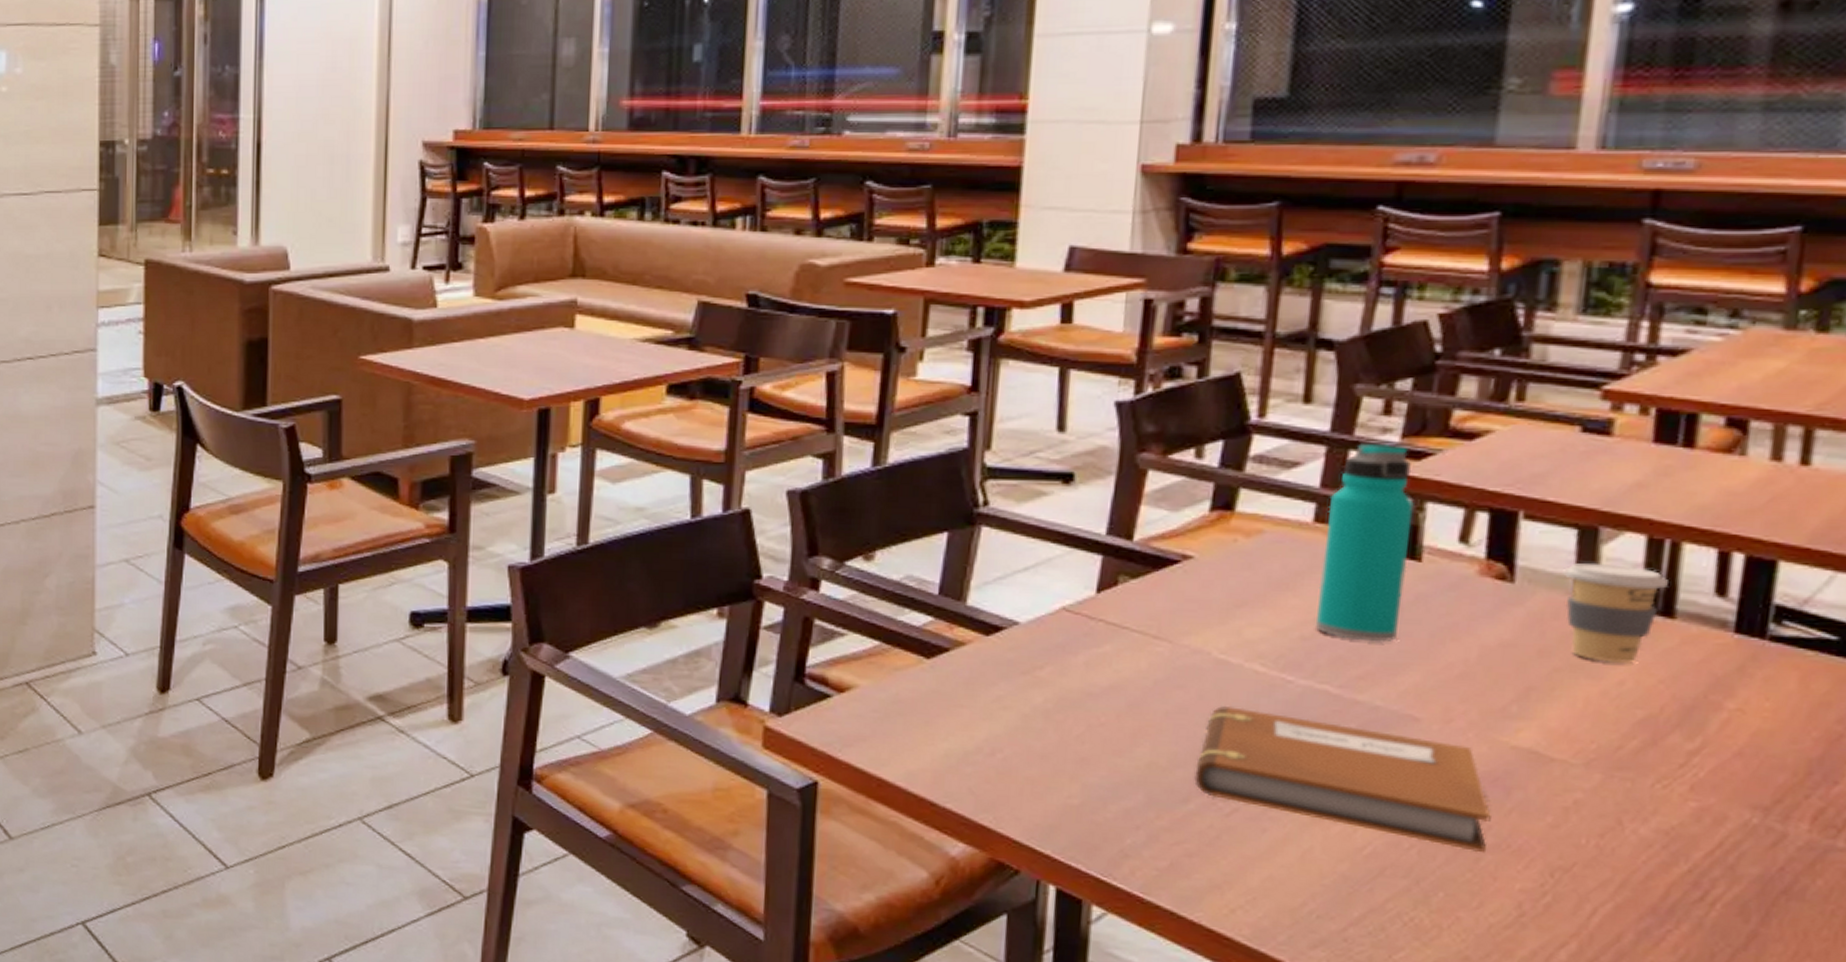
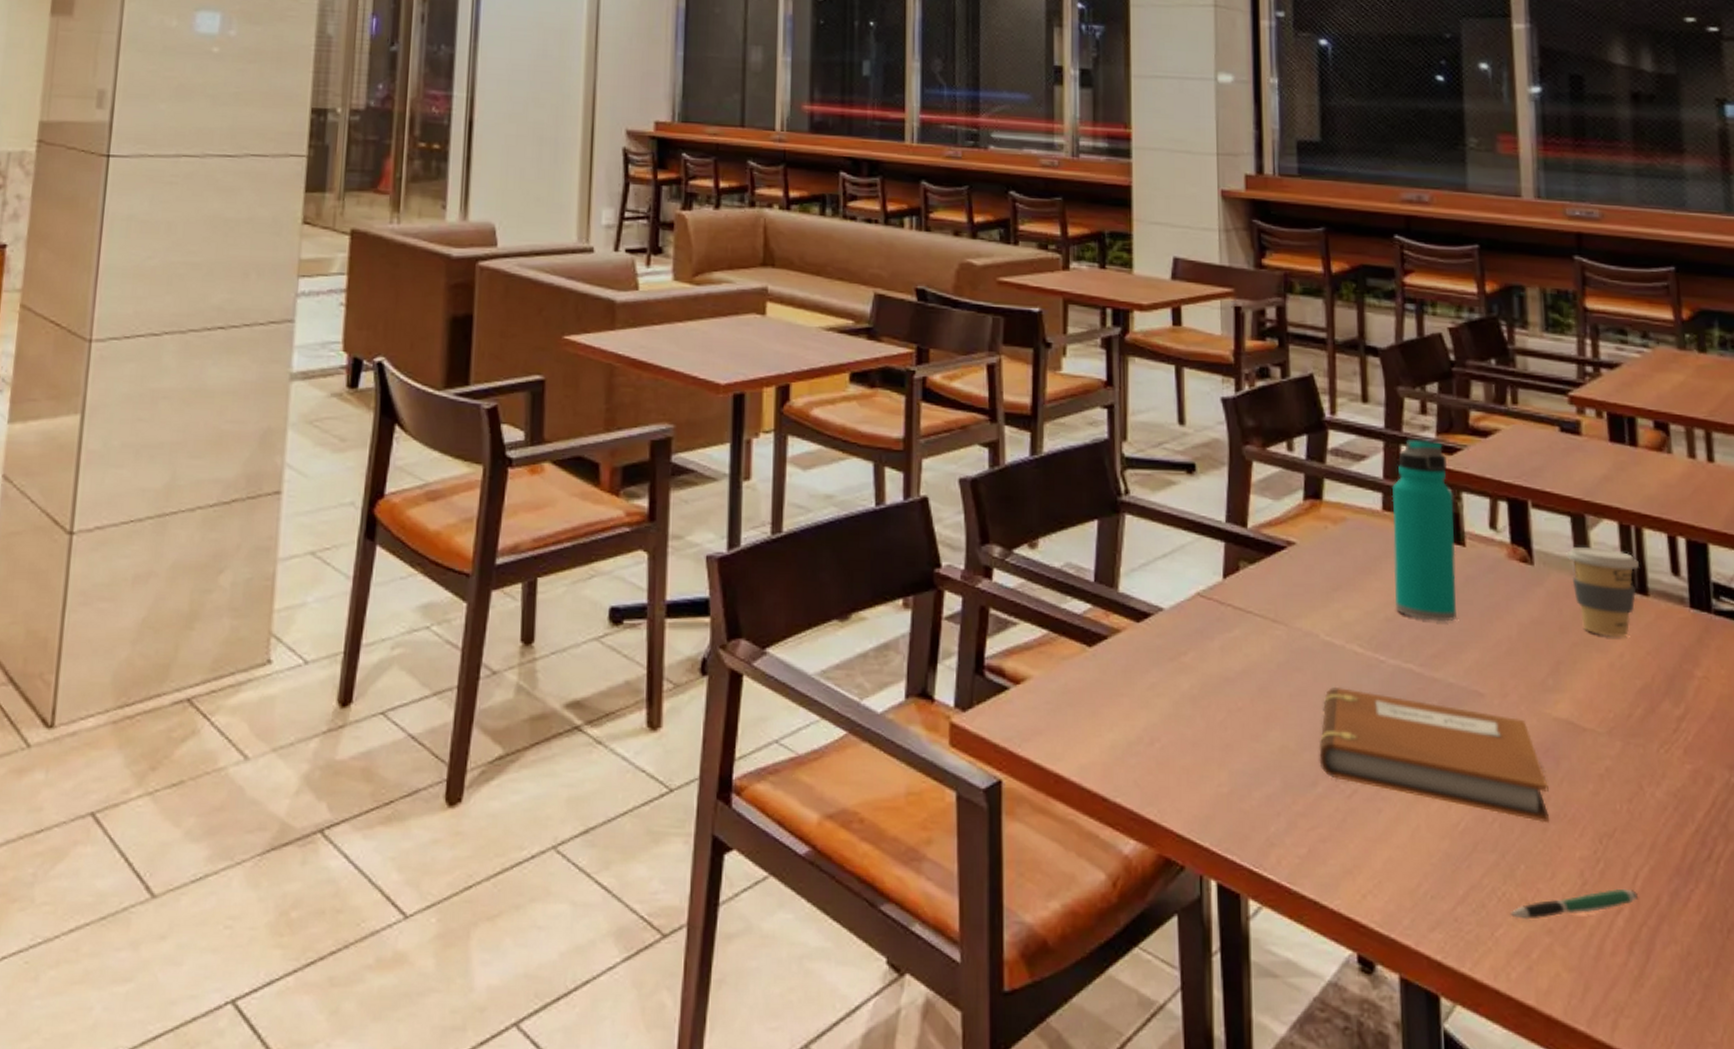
pen: none [1417,923,1592,946] -> present [1511,888,1638,920]

